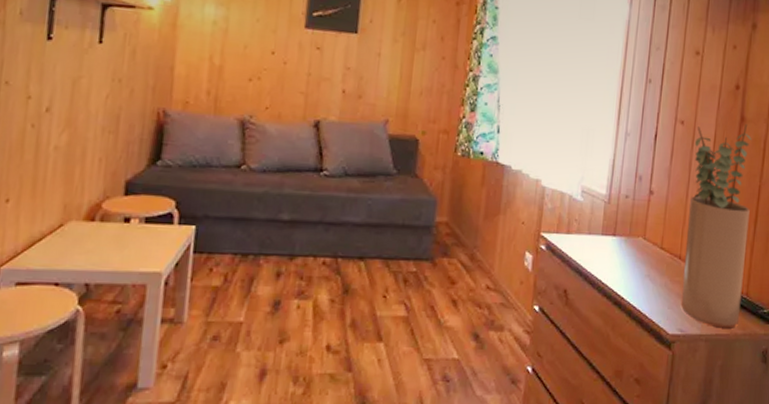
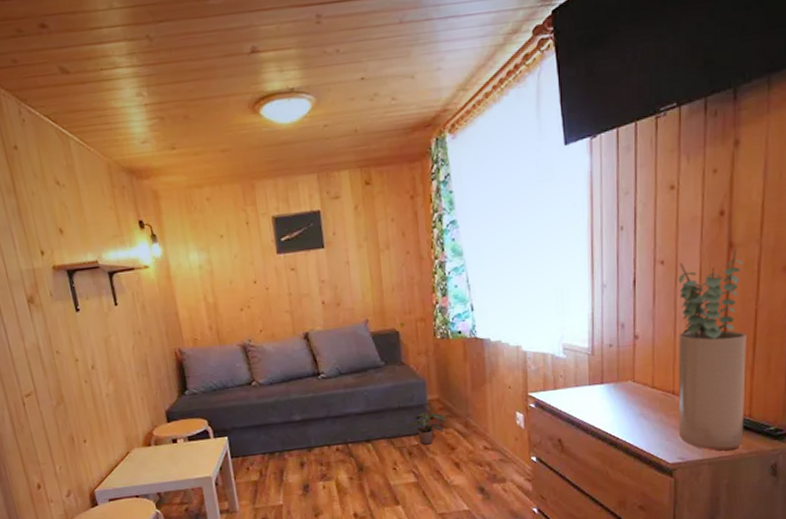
potted plant: none [410,234,452,274] -> present [409,412,447,445]

